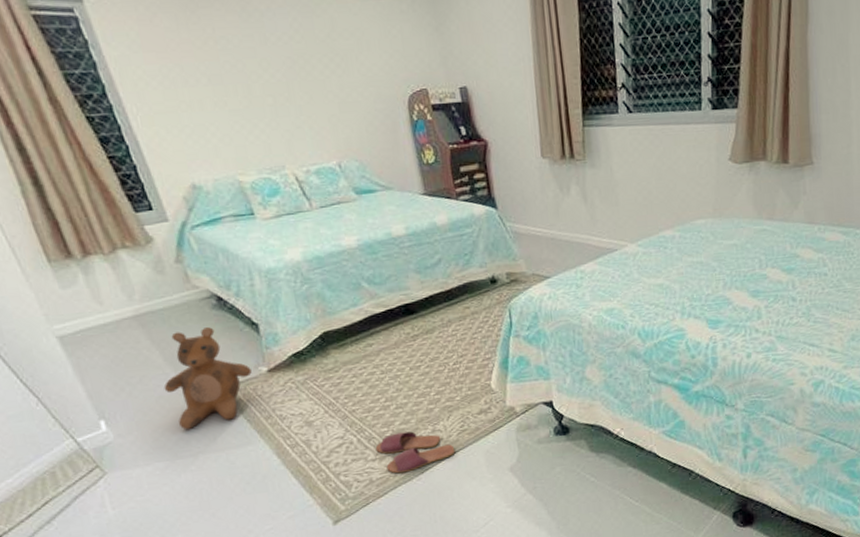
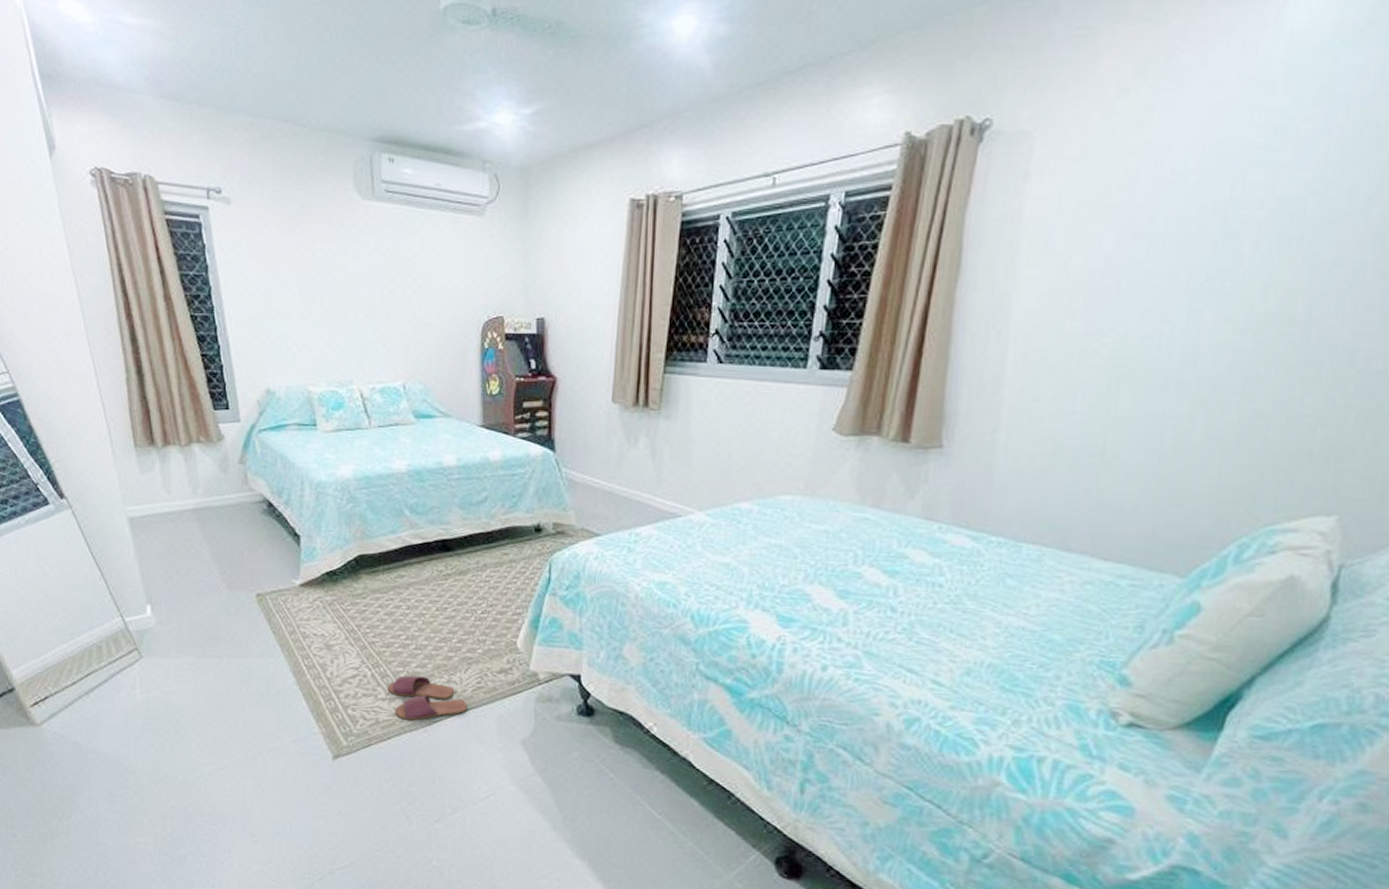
teddy bear: present [163,327,252,429] -> none [206,531,286,629]

